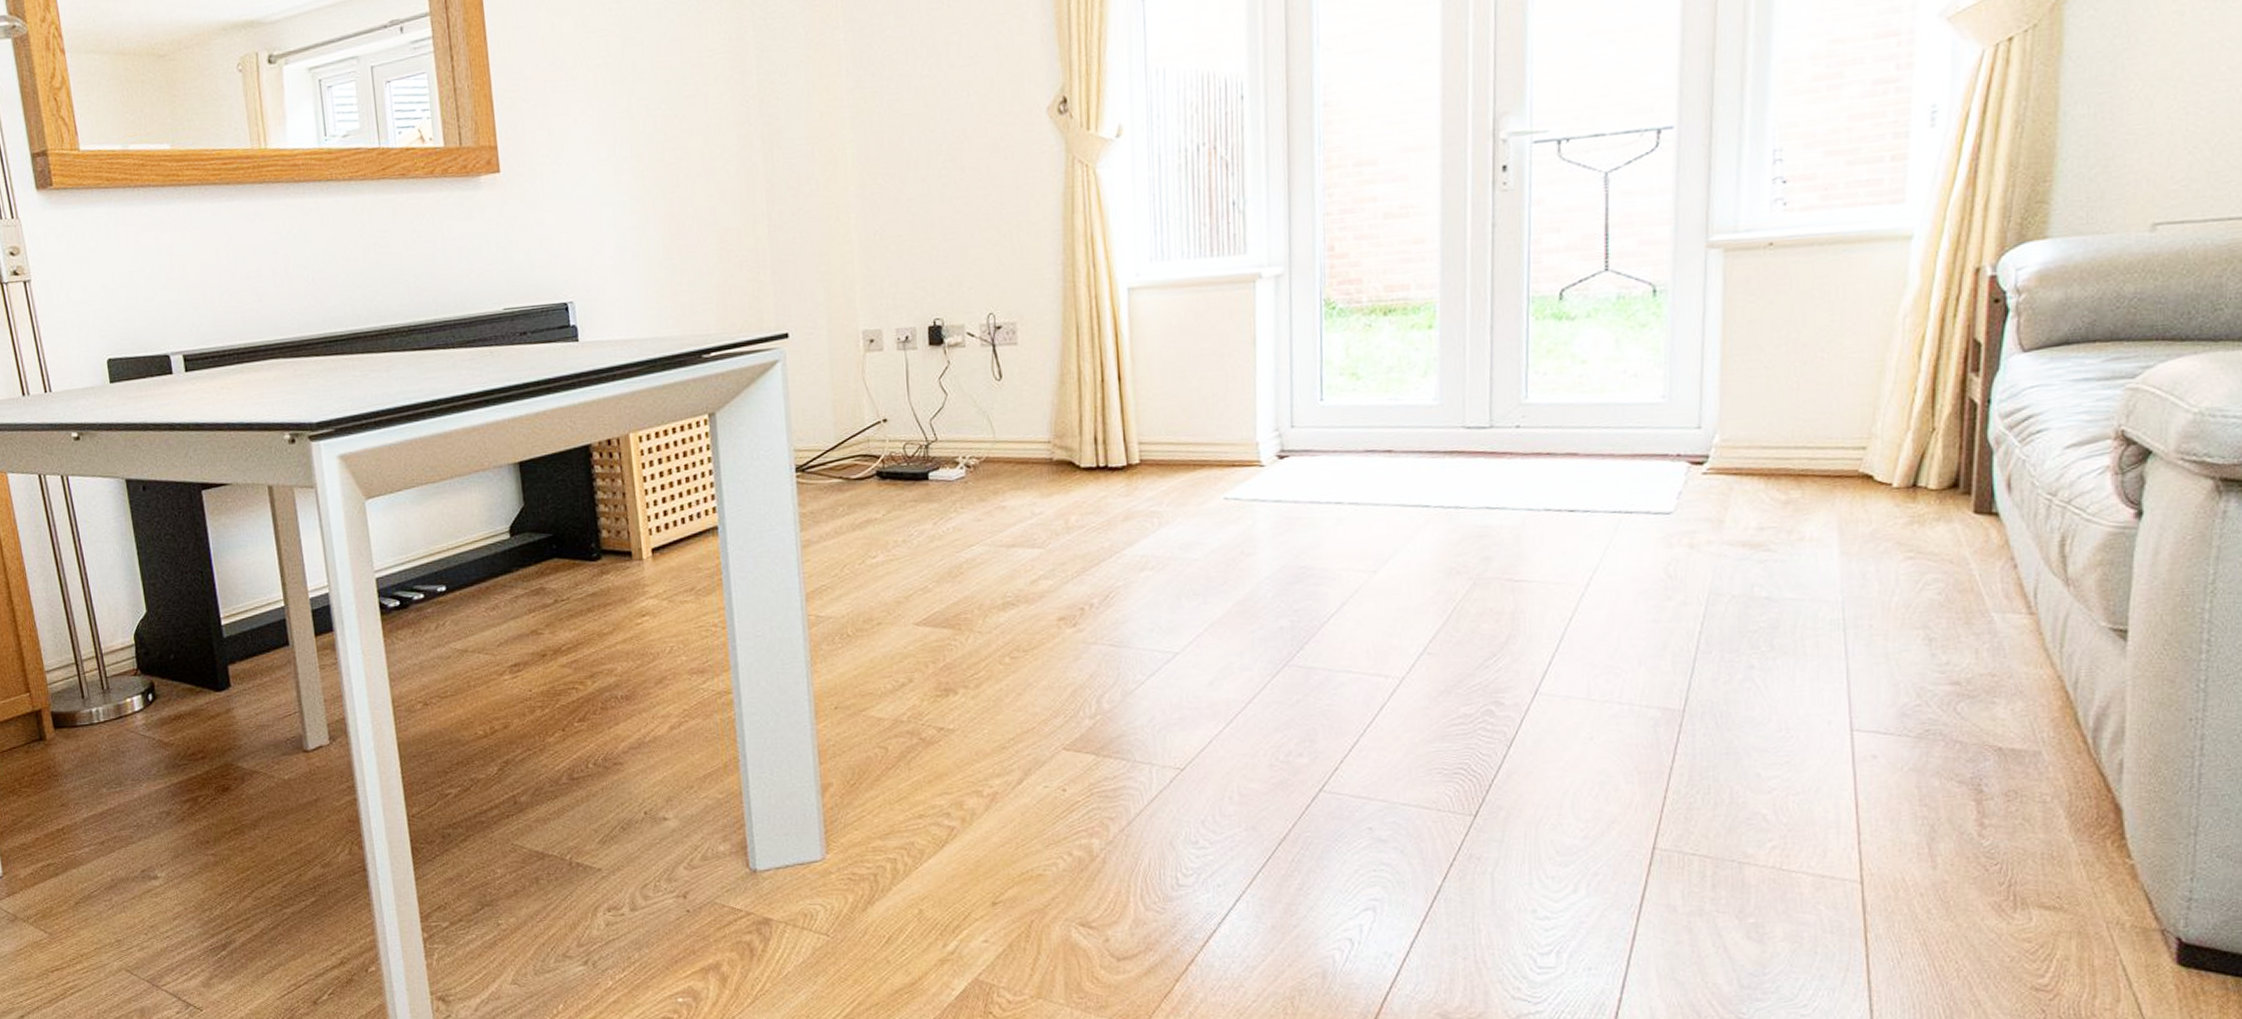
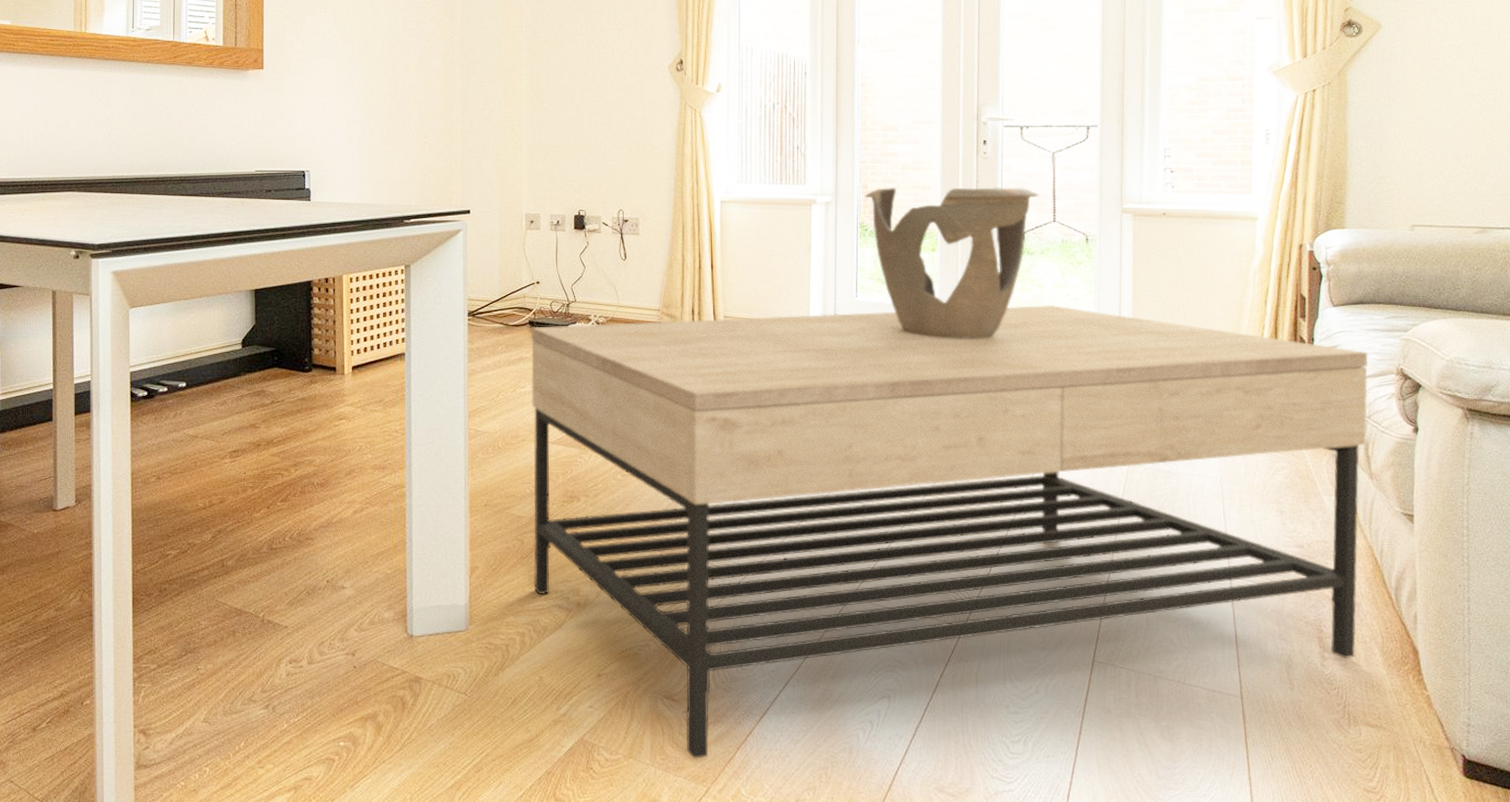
coffee table: none [878,386,2072,995] -> present [530,304,1369,759]
decorative bowl: none [1330,225,1585,446] -> present [864,186,1039,339]

